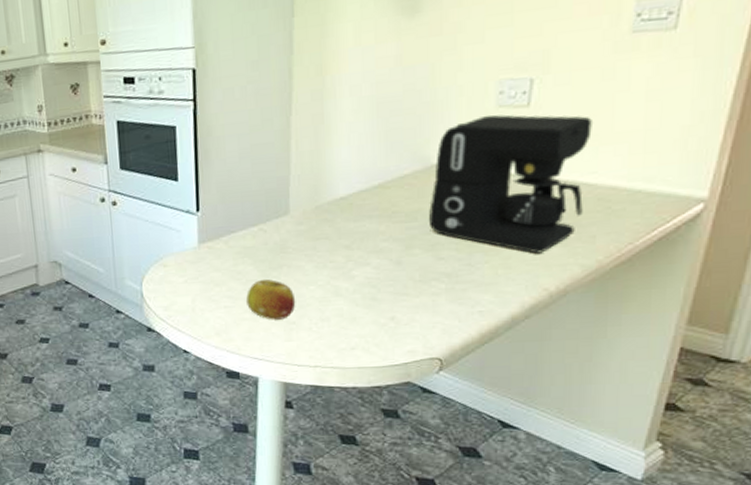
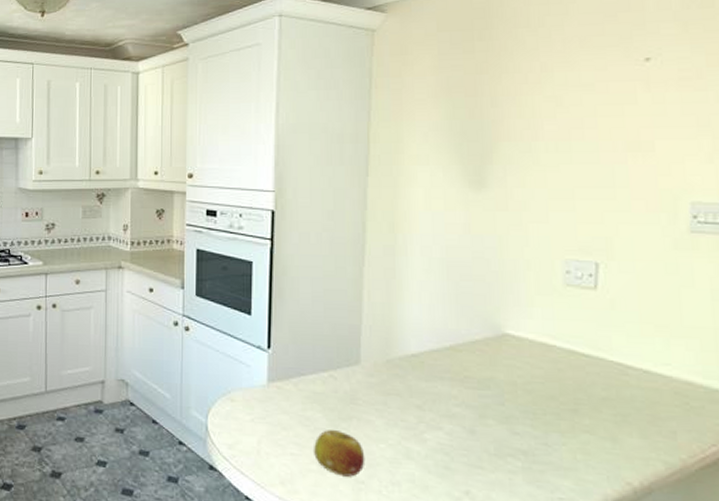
coffee maker: present [429,114,592,254] -> none [502,292,661,443]

